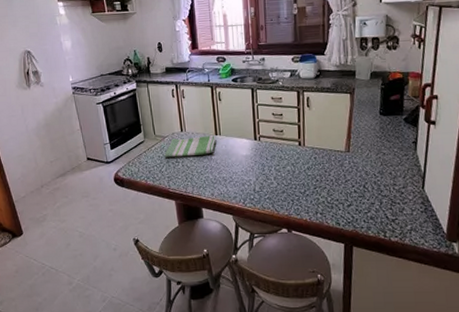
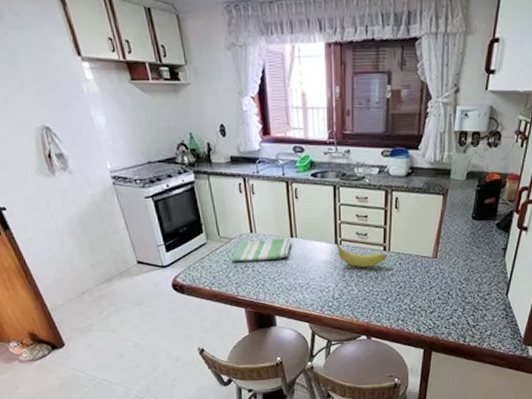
fruit: none [255,138,302,161] -> present [336,242,386,267]

